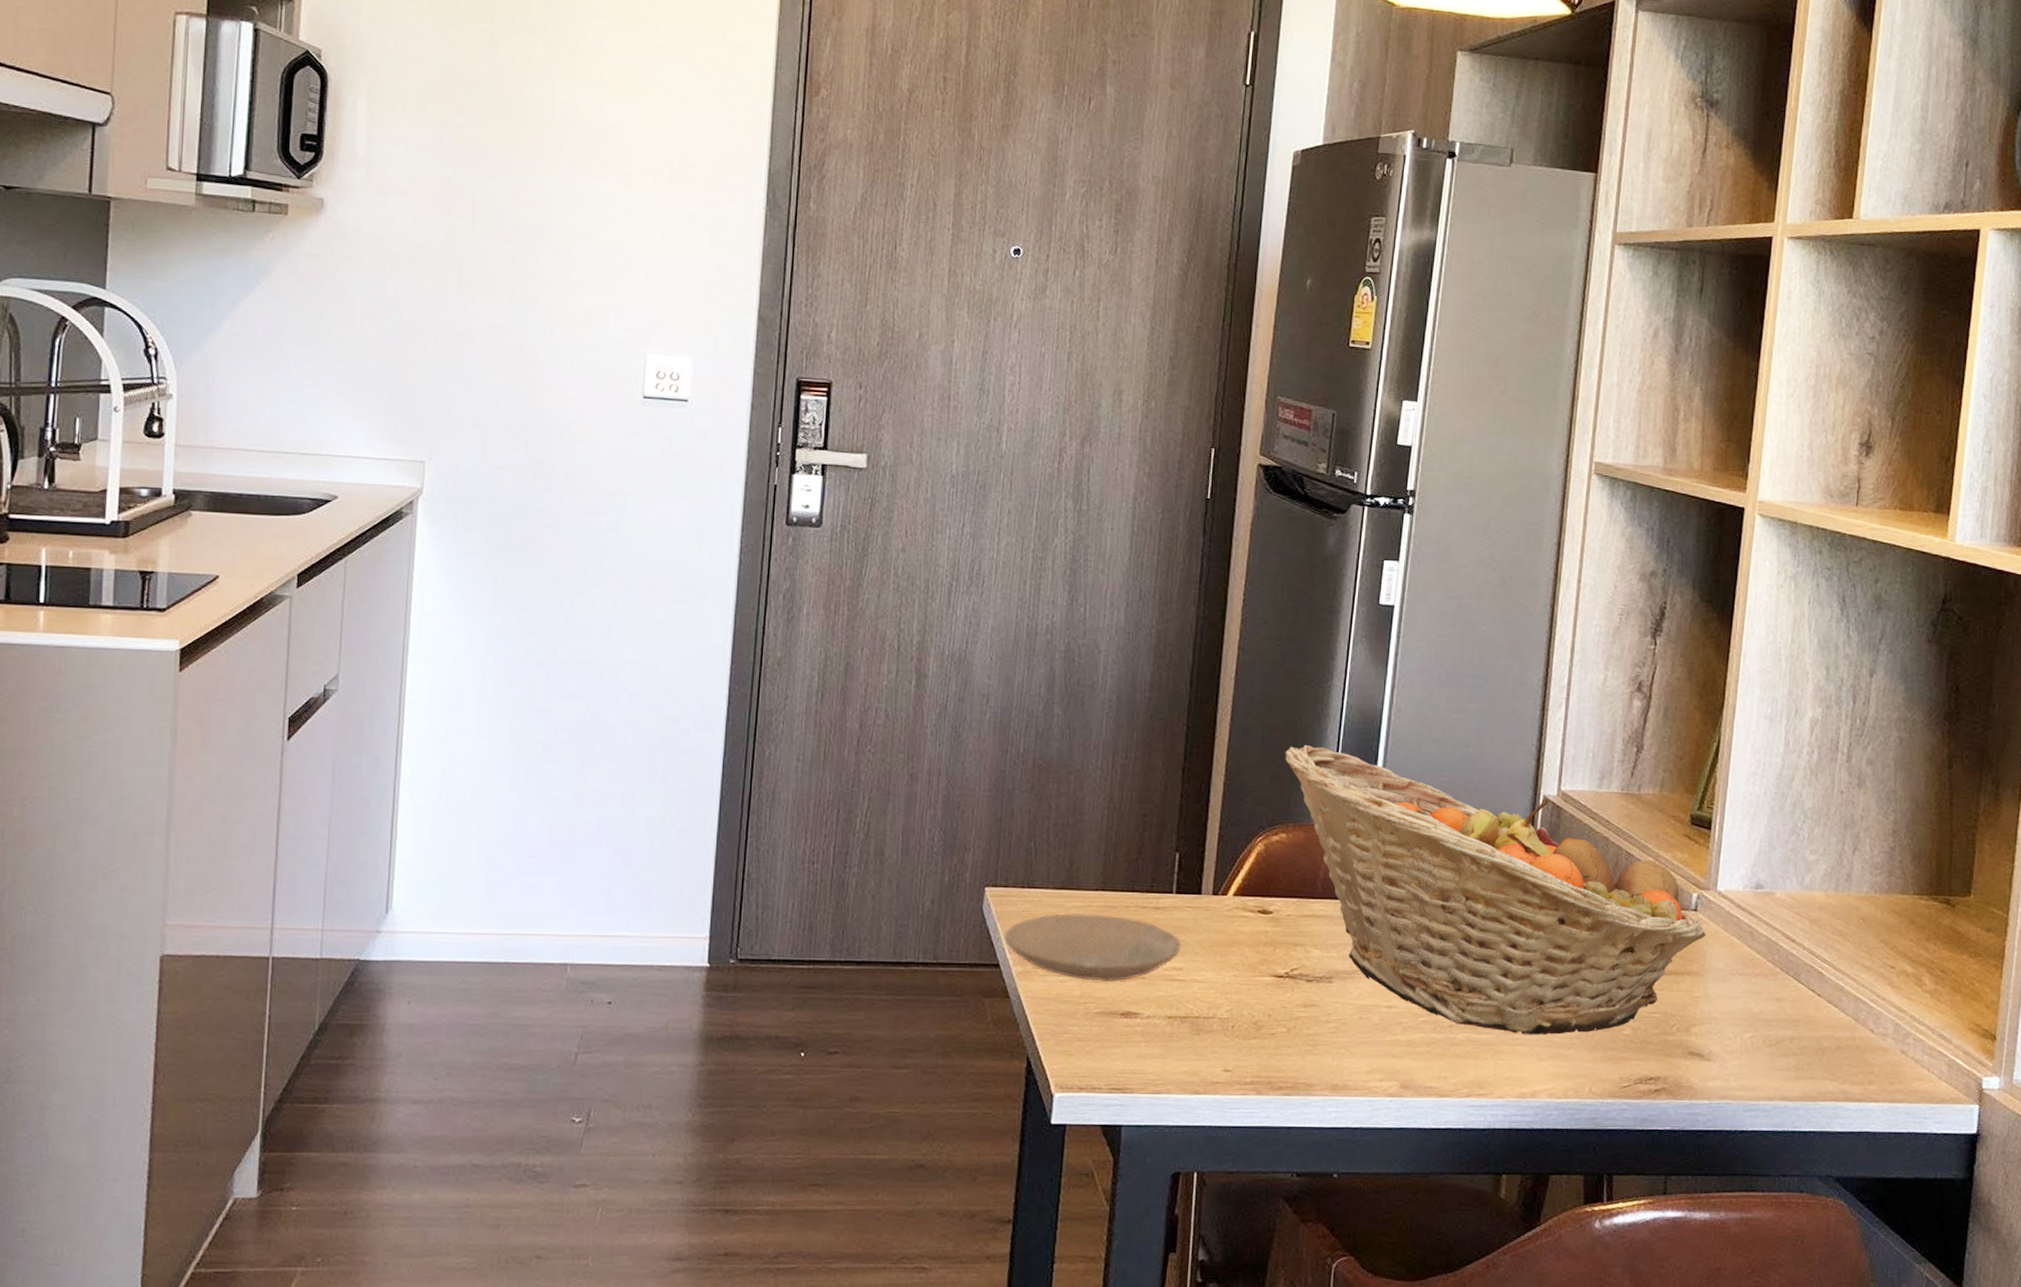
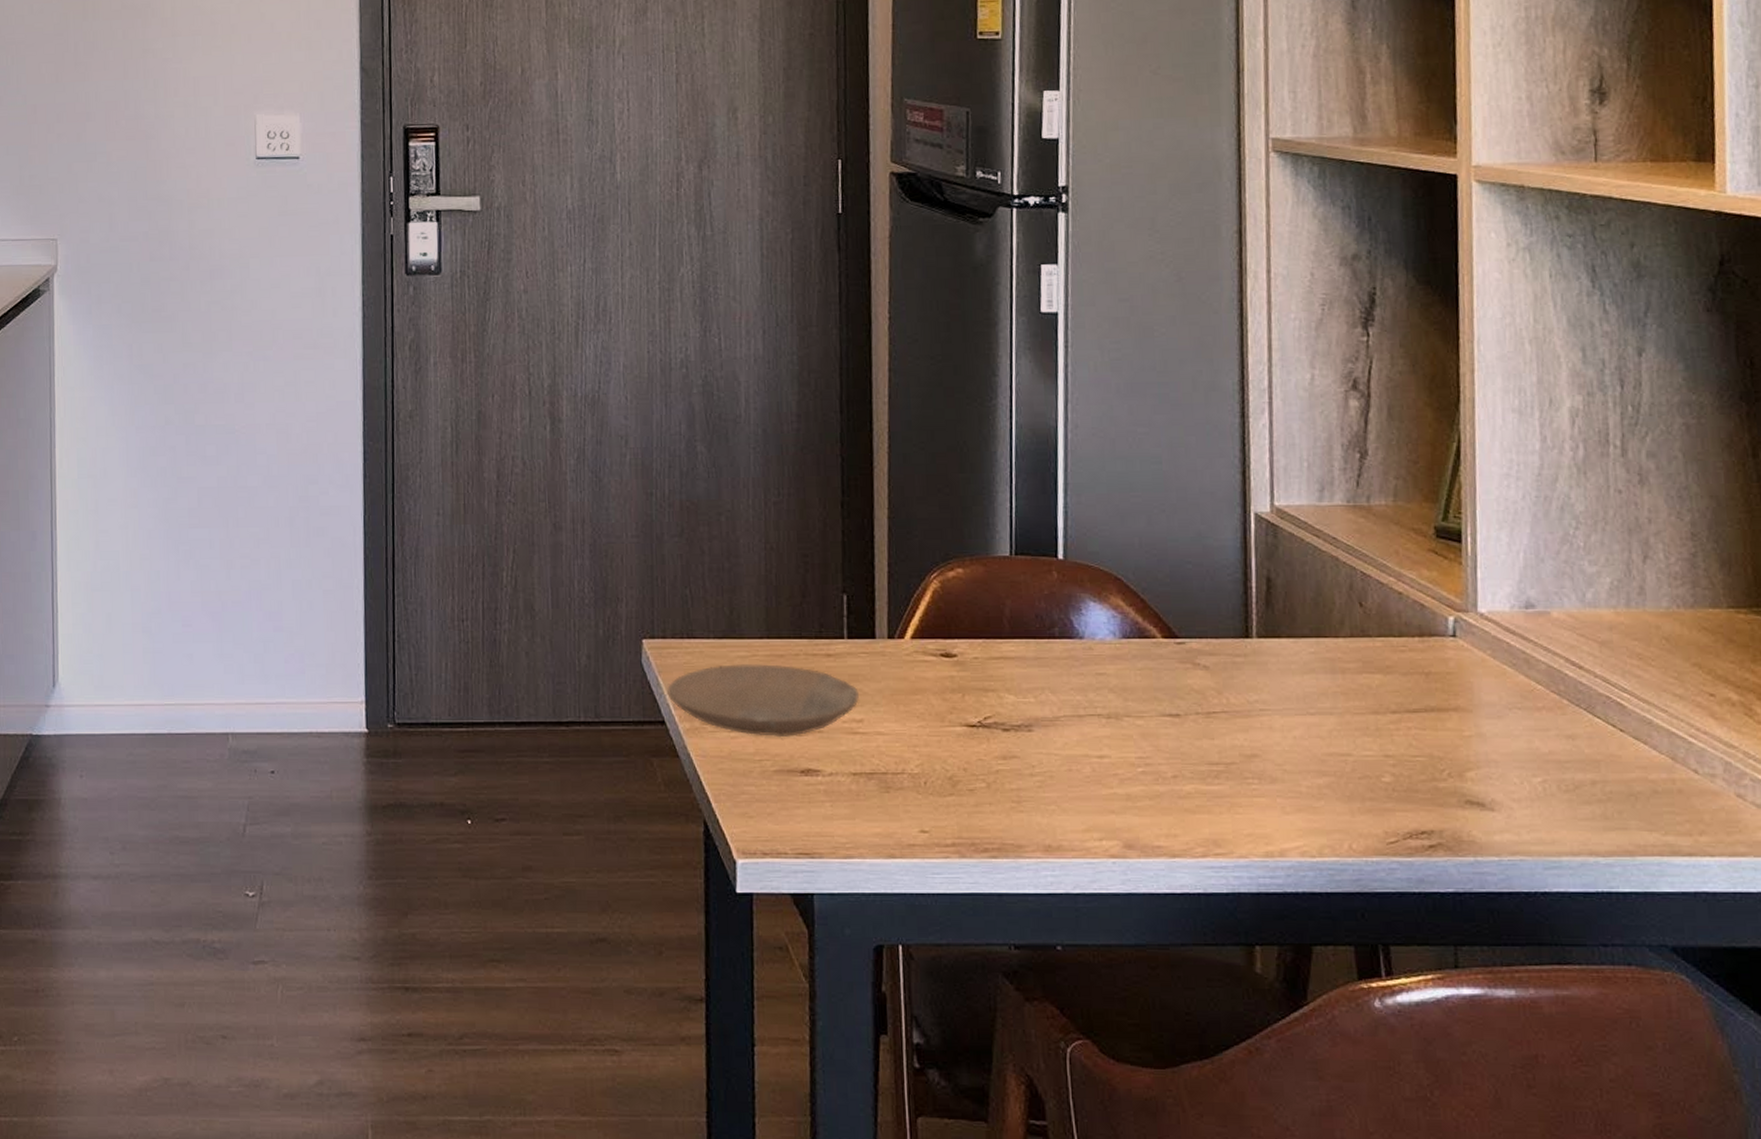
fruit basket: present [1285,745,1706,1035] -> none [952,471,1471,785]

